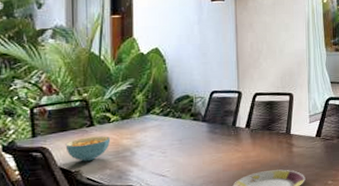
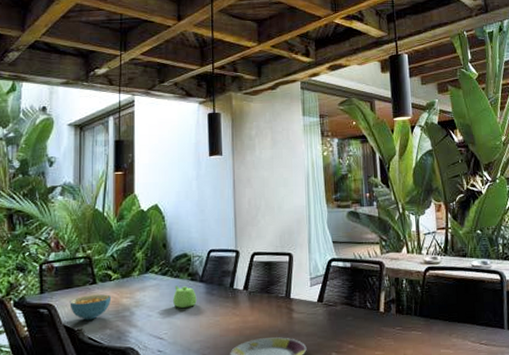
teapot: none [175,125,200,147] -> present [173,285,197,309]

